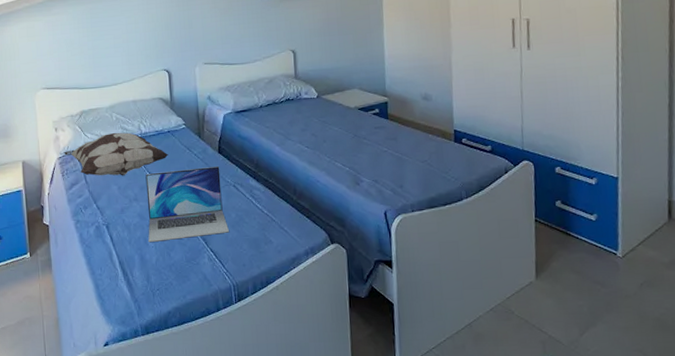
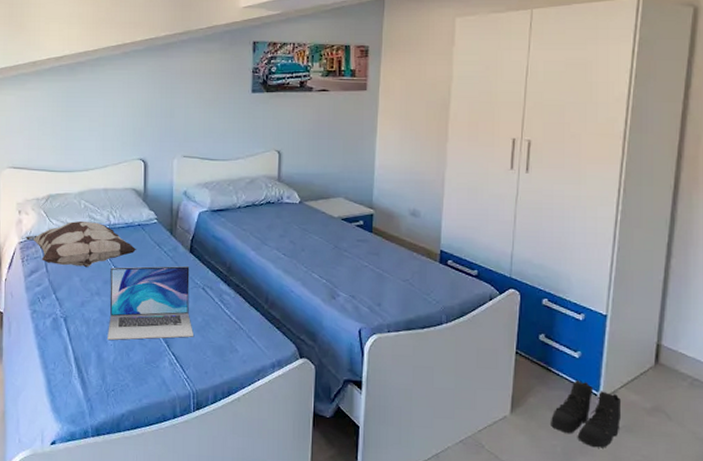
boots: none [575,242,641,305] -> present [551,380,622,448]

